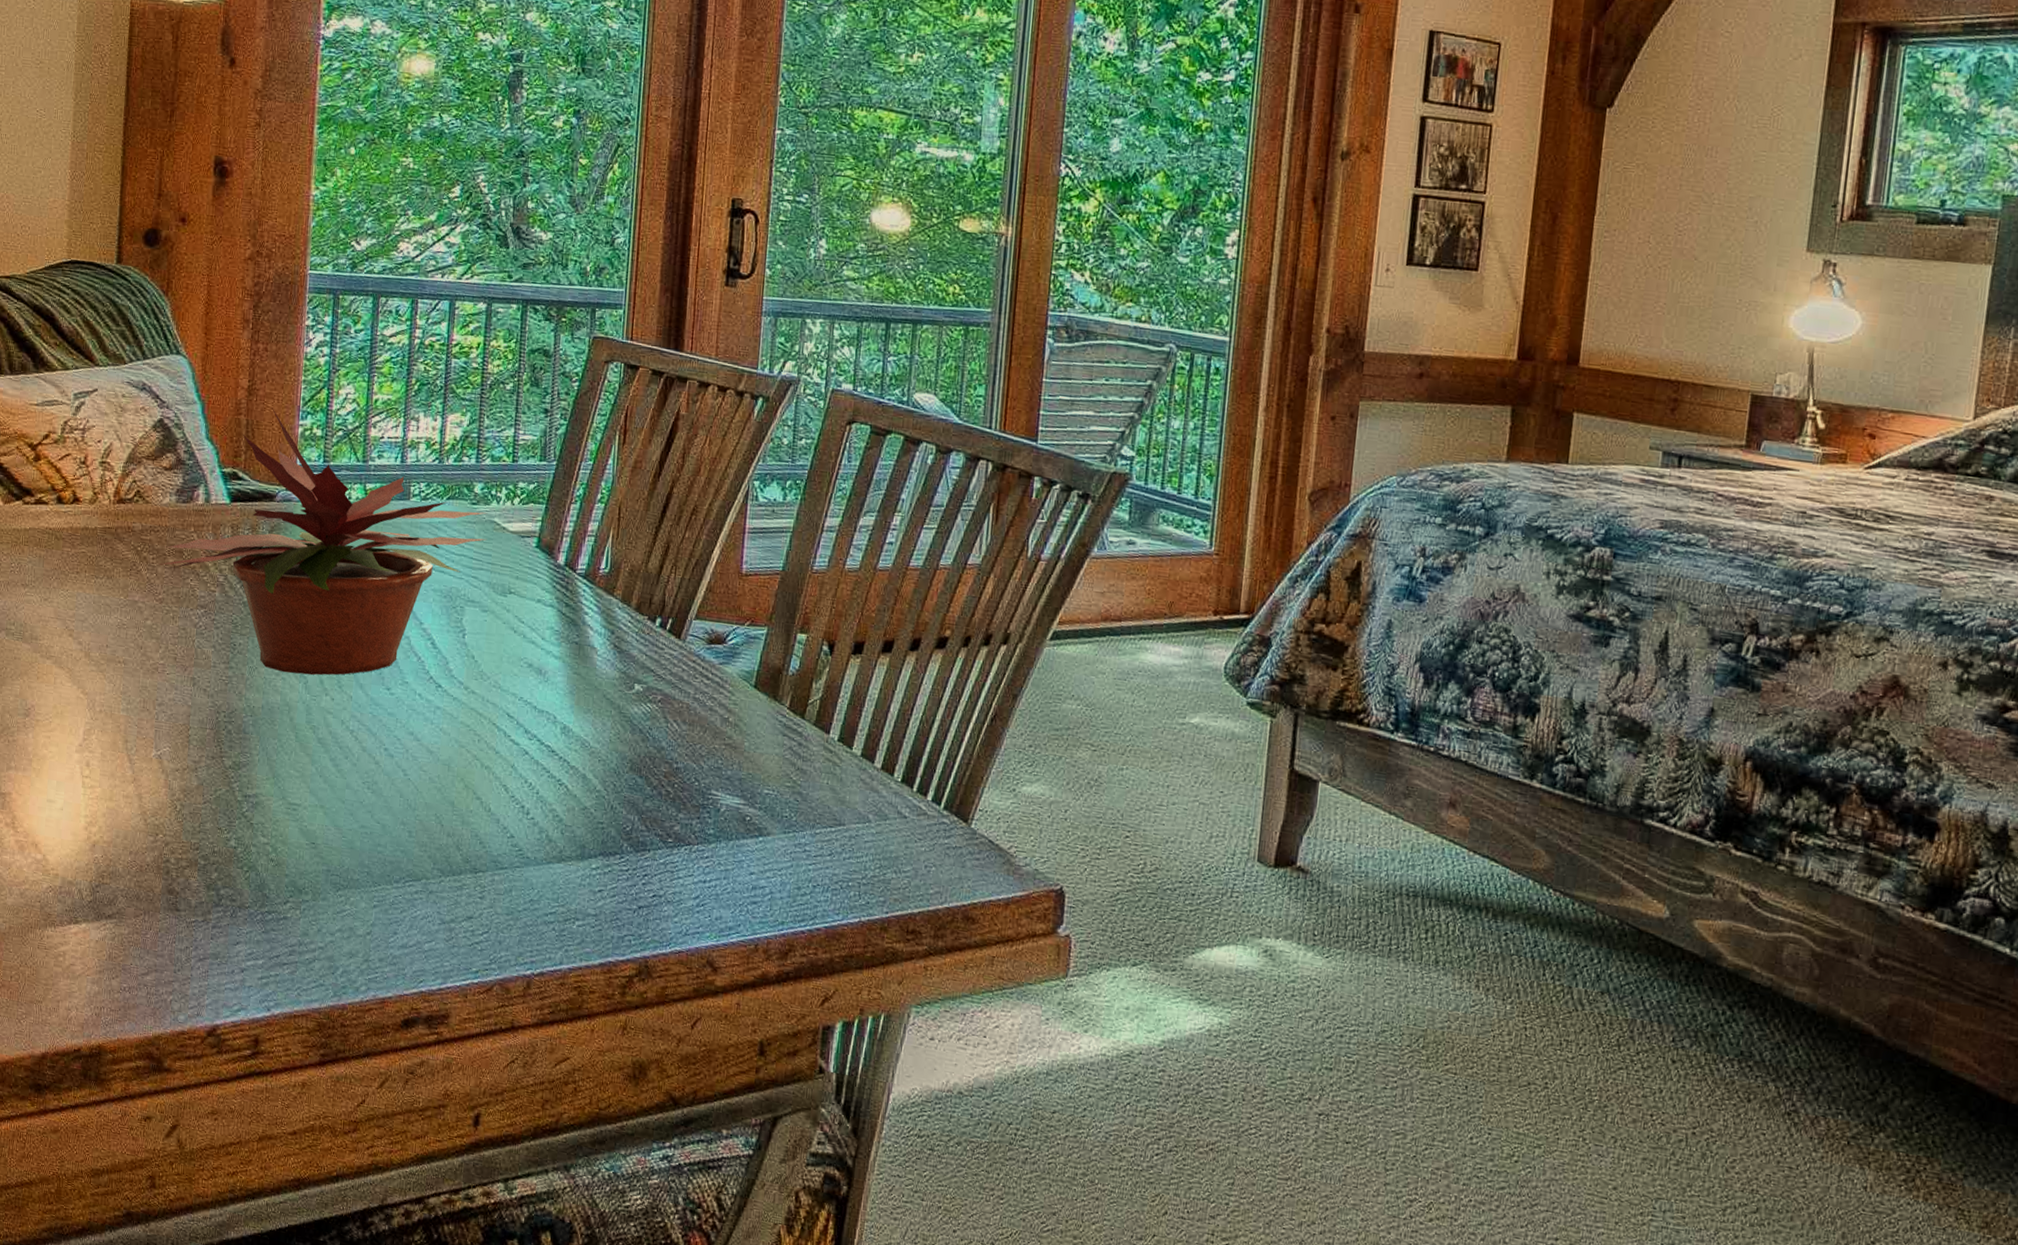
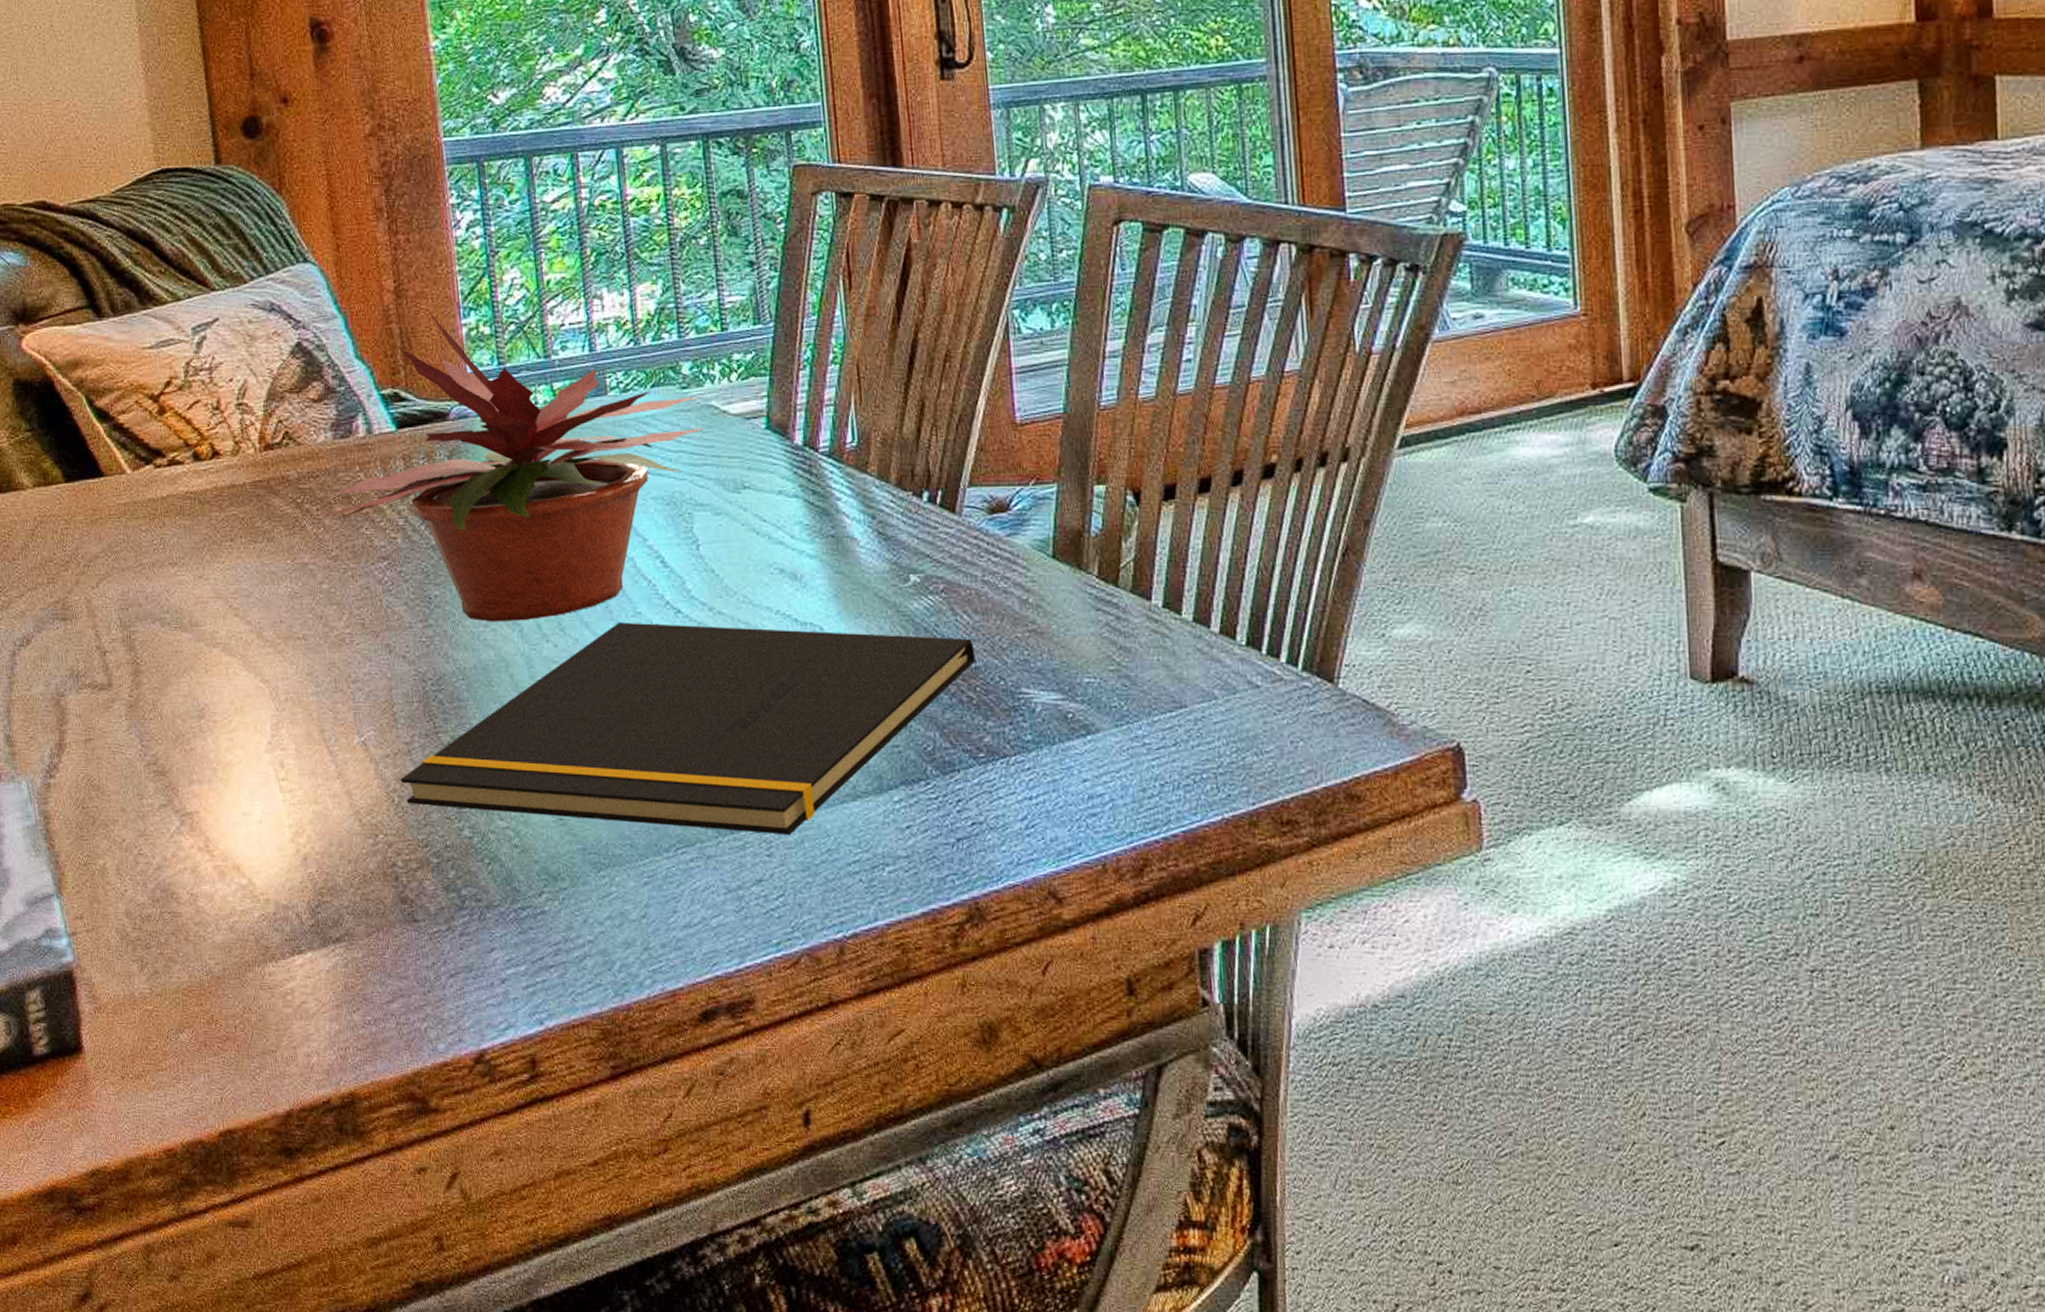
notepad: none [184,687,678,884] -> present [400,621,975,836]

